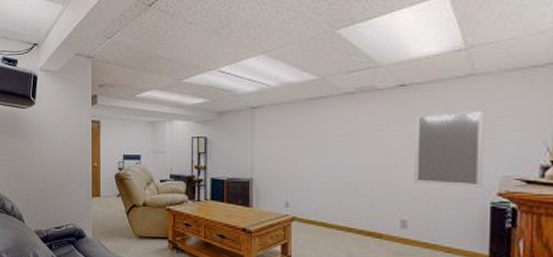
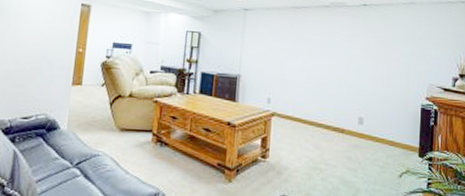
home mirror: present [415,110,485,188] -> none [370,29,419,93]

